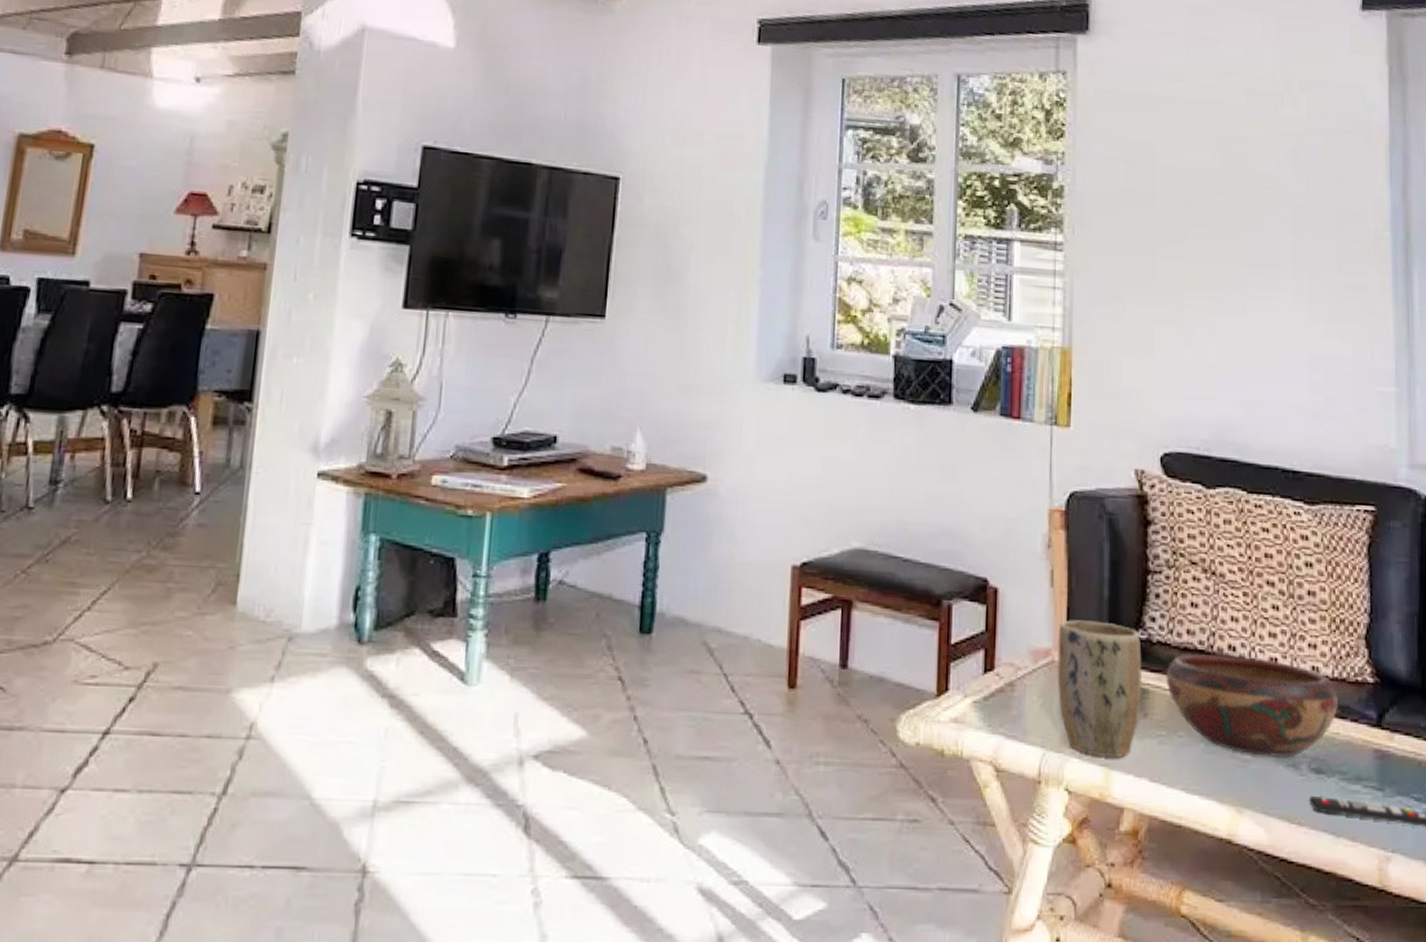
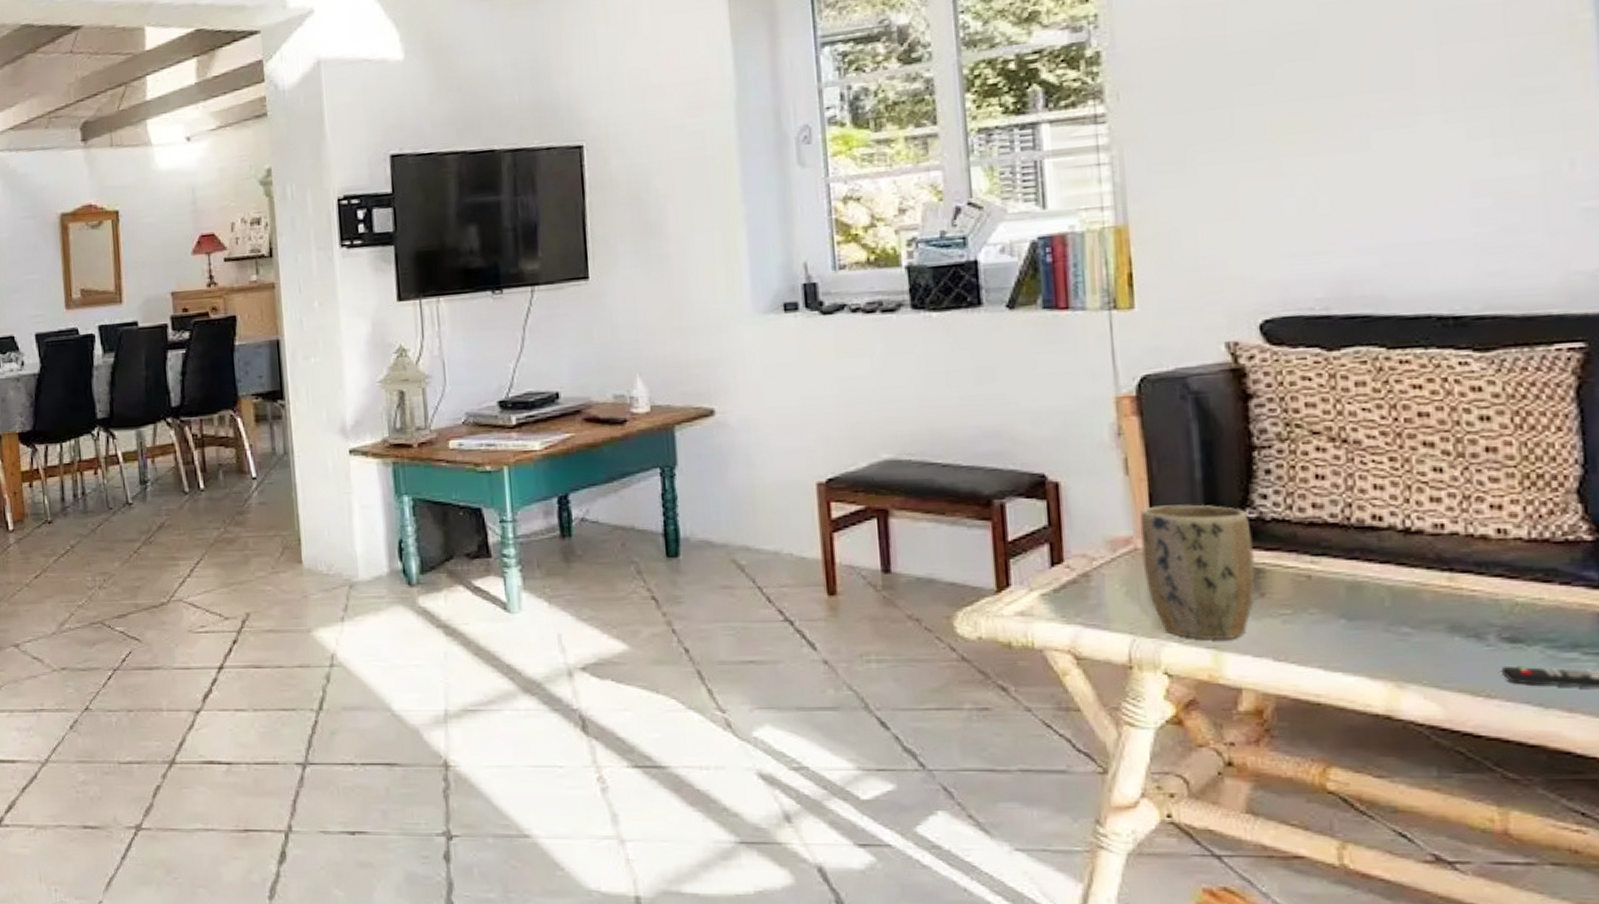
decorative bowl: present [1166,654,1339,758] -> none [1286,524,1540,629]

